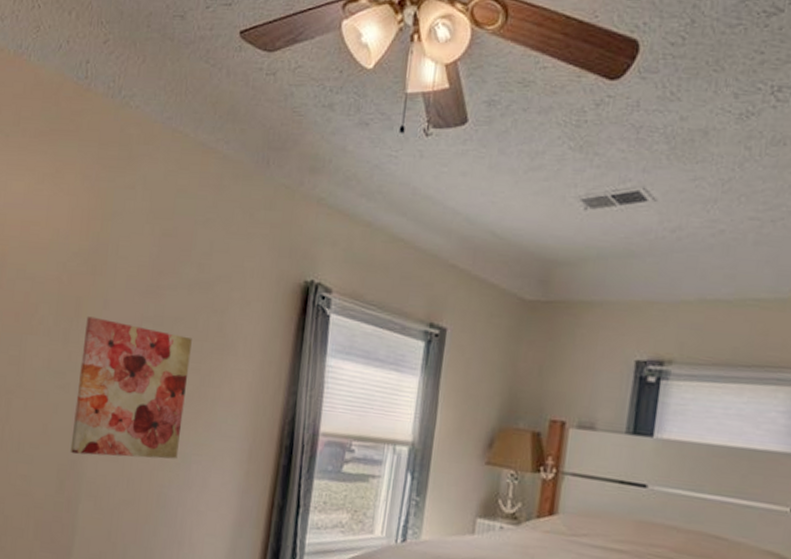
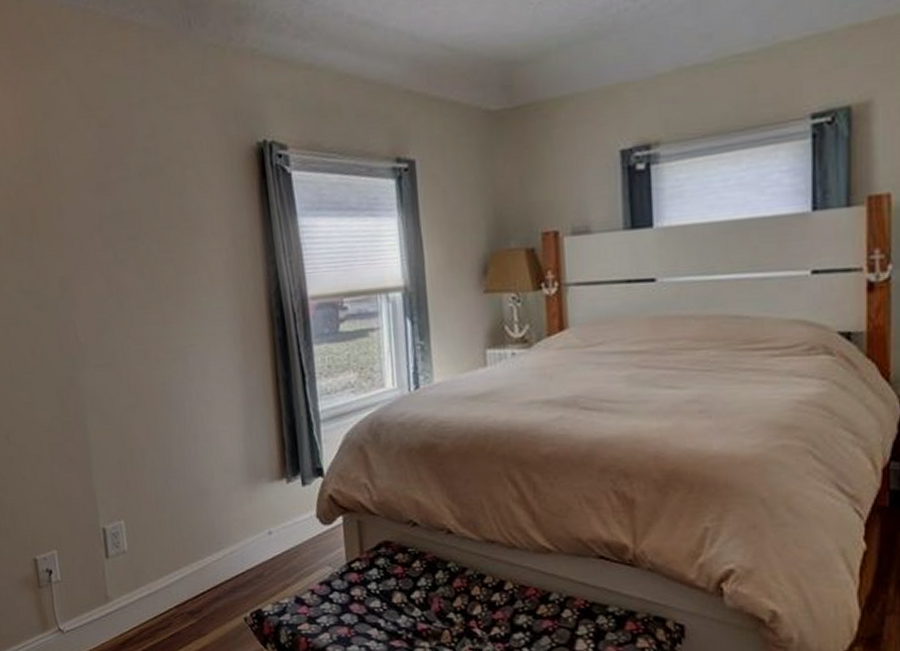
wall art: present [70,316,192,459] -> none [45,227,171,371]

